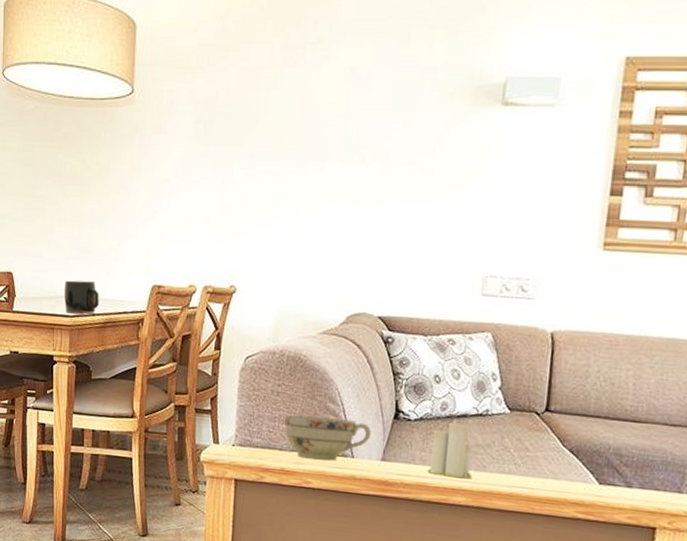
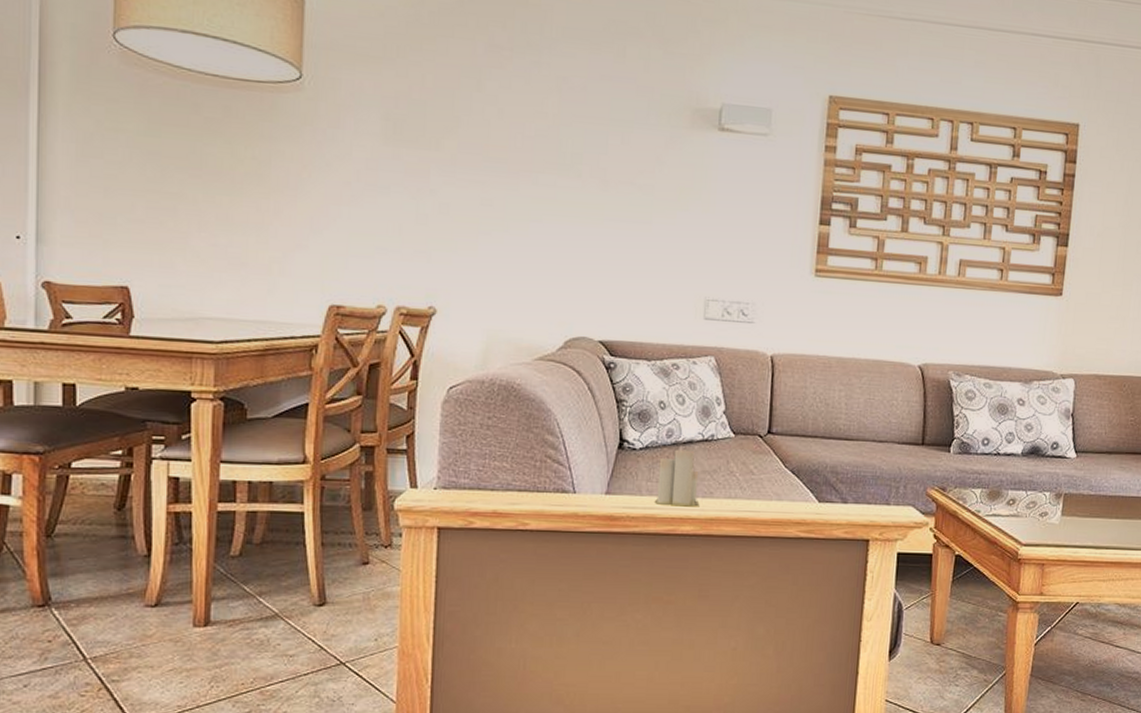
mug: present [63,280,99,314] -> none [206,298,257,339]
teacup: present [284,414,371,461] -> none [496,450,594,500]

